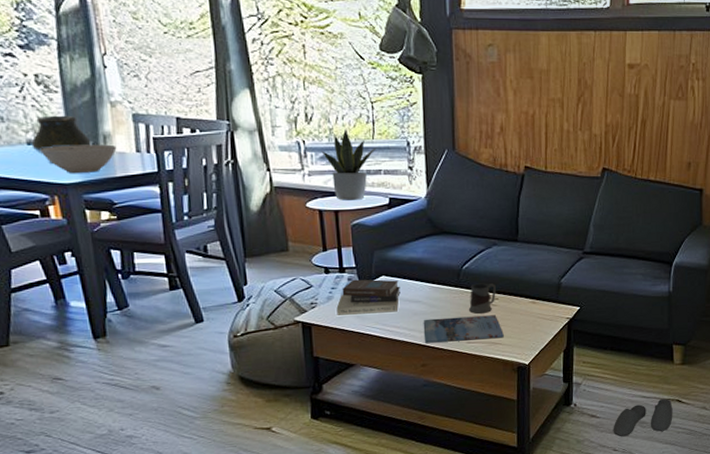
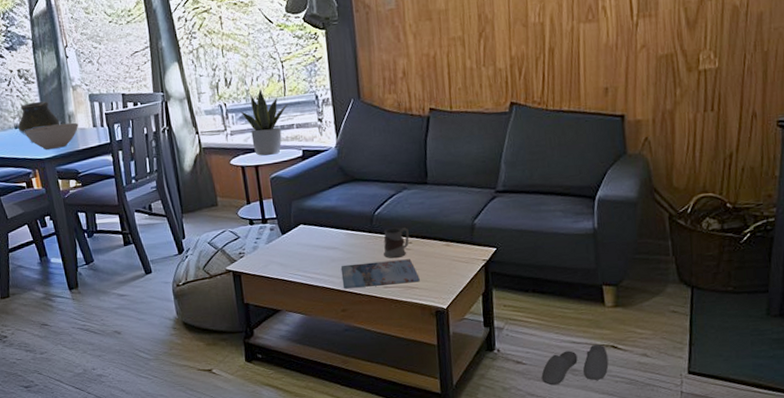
books: present [336,279,400,317] -> none [261,228,318,265]

